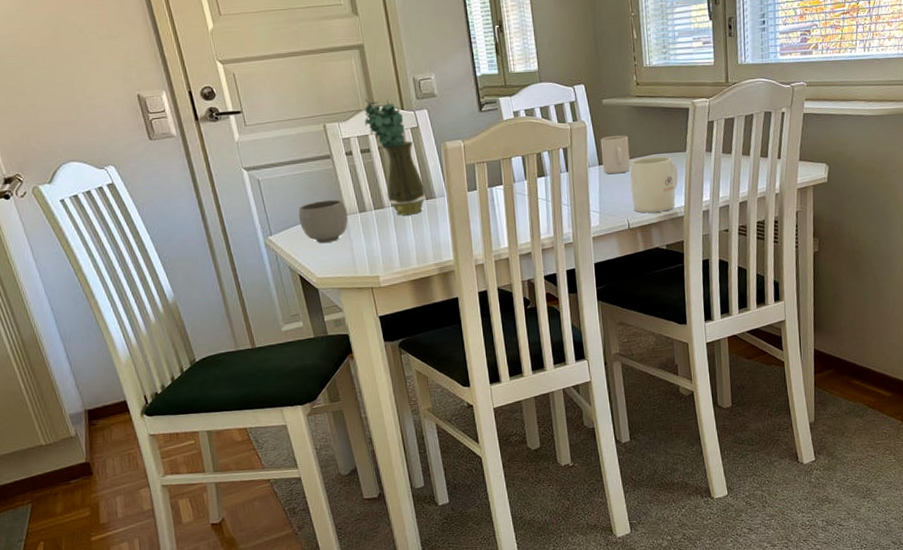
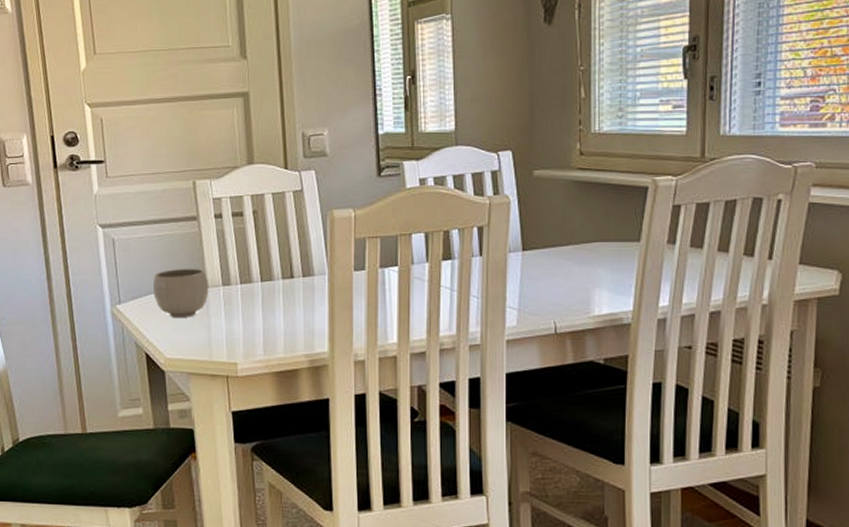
vase: present [365,99,426,216] -> none [240,154,303,294]
cup: present [600,135,631,175] -> none [526,216,564,263]
mug: present [630,156,678,213] -> none [562,245,627,316]

